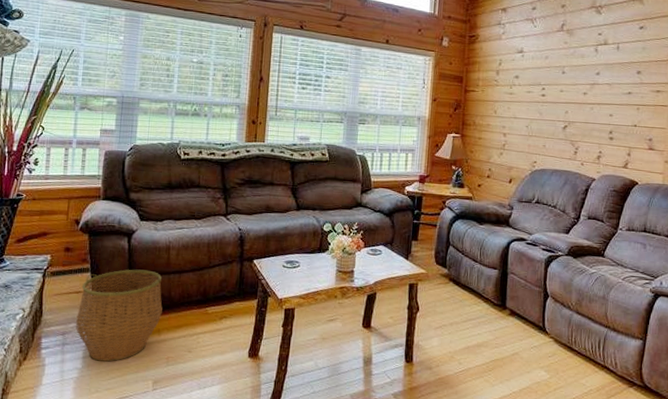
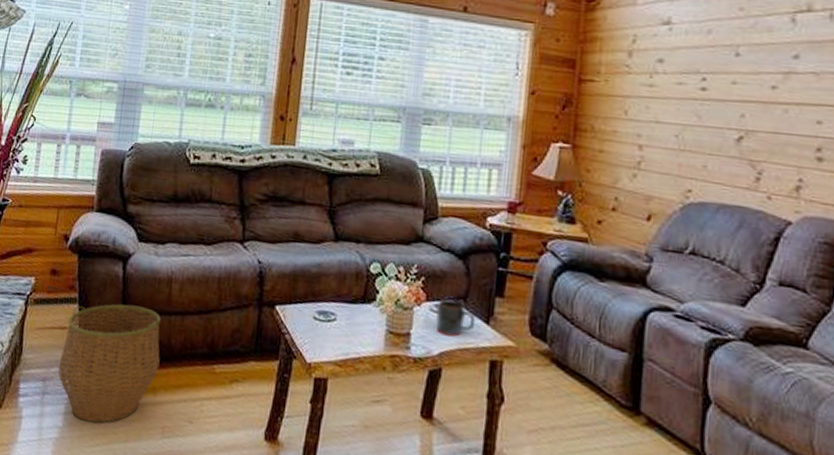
mug: none [371,244,399,271] -> present [435,298,476,338]

